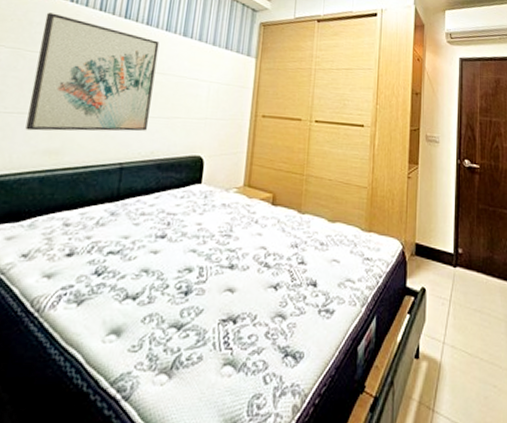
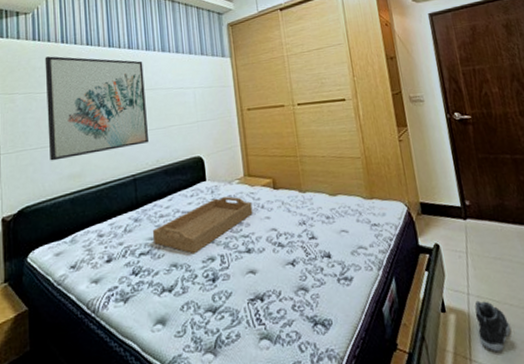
serving tray: none [127,204,246,262] -> present [153,196,253,255]
sneaker: none [446,350,477,404] -> present [474,300,511,351]

